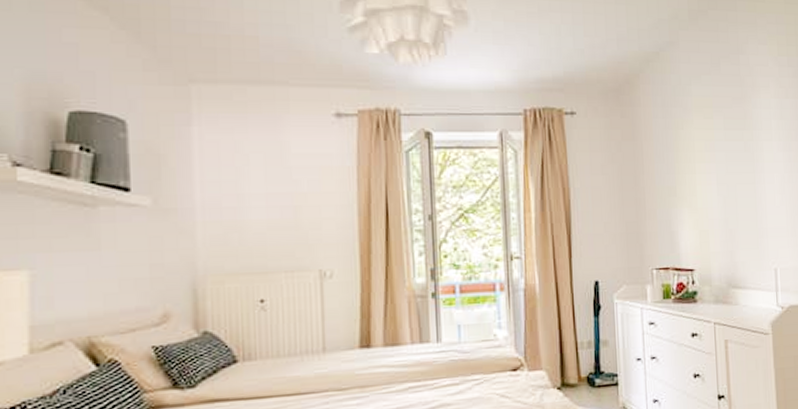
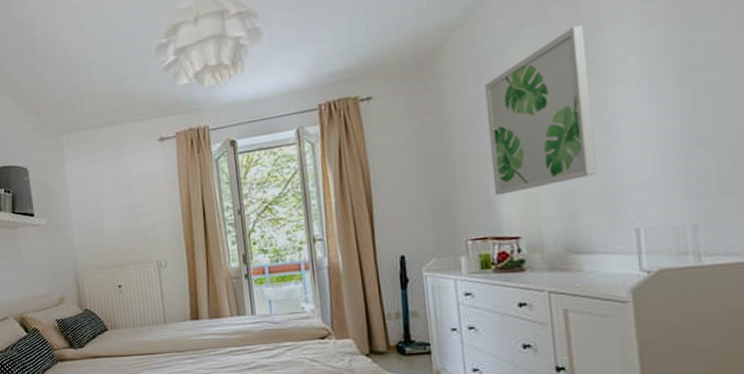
wall art: none [670,84,750,228] -> present [484,25,597,196]

